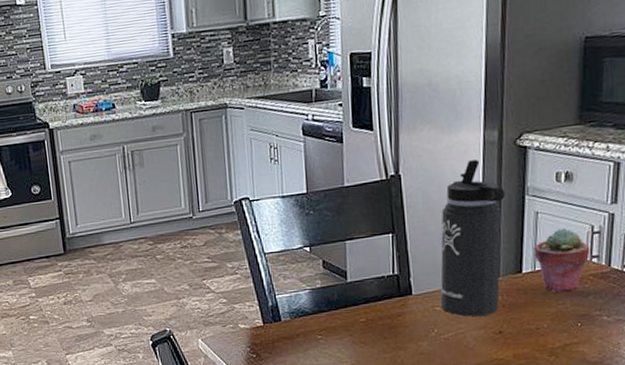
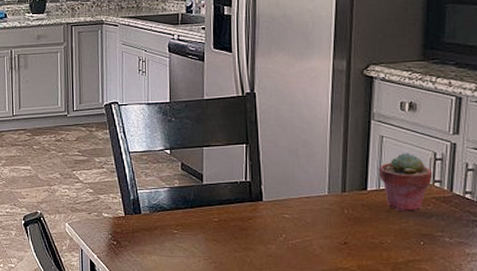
thermos bottle: present [440,160,506,317] -> none [289,85,352,226]

